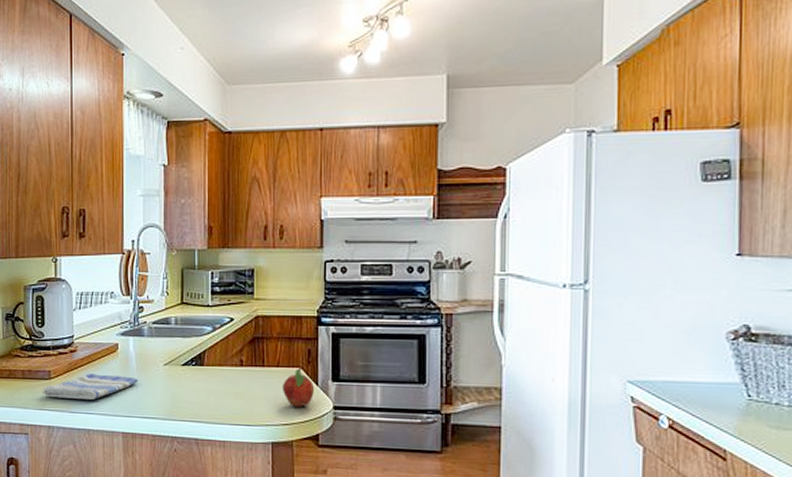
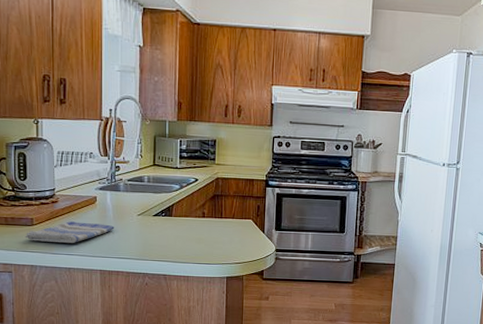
fruit: present [282,367,315,407] -> none [236,219,262,250]

